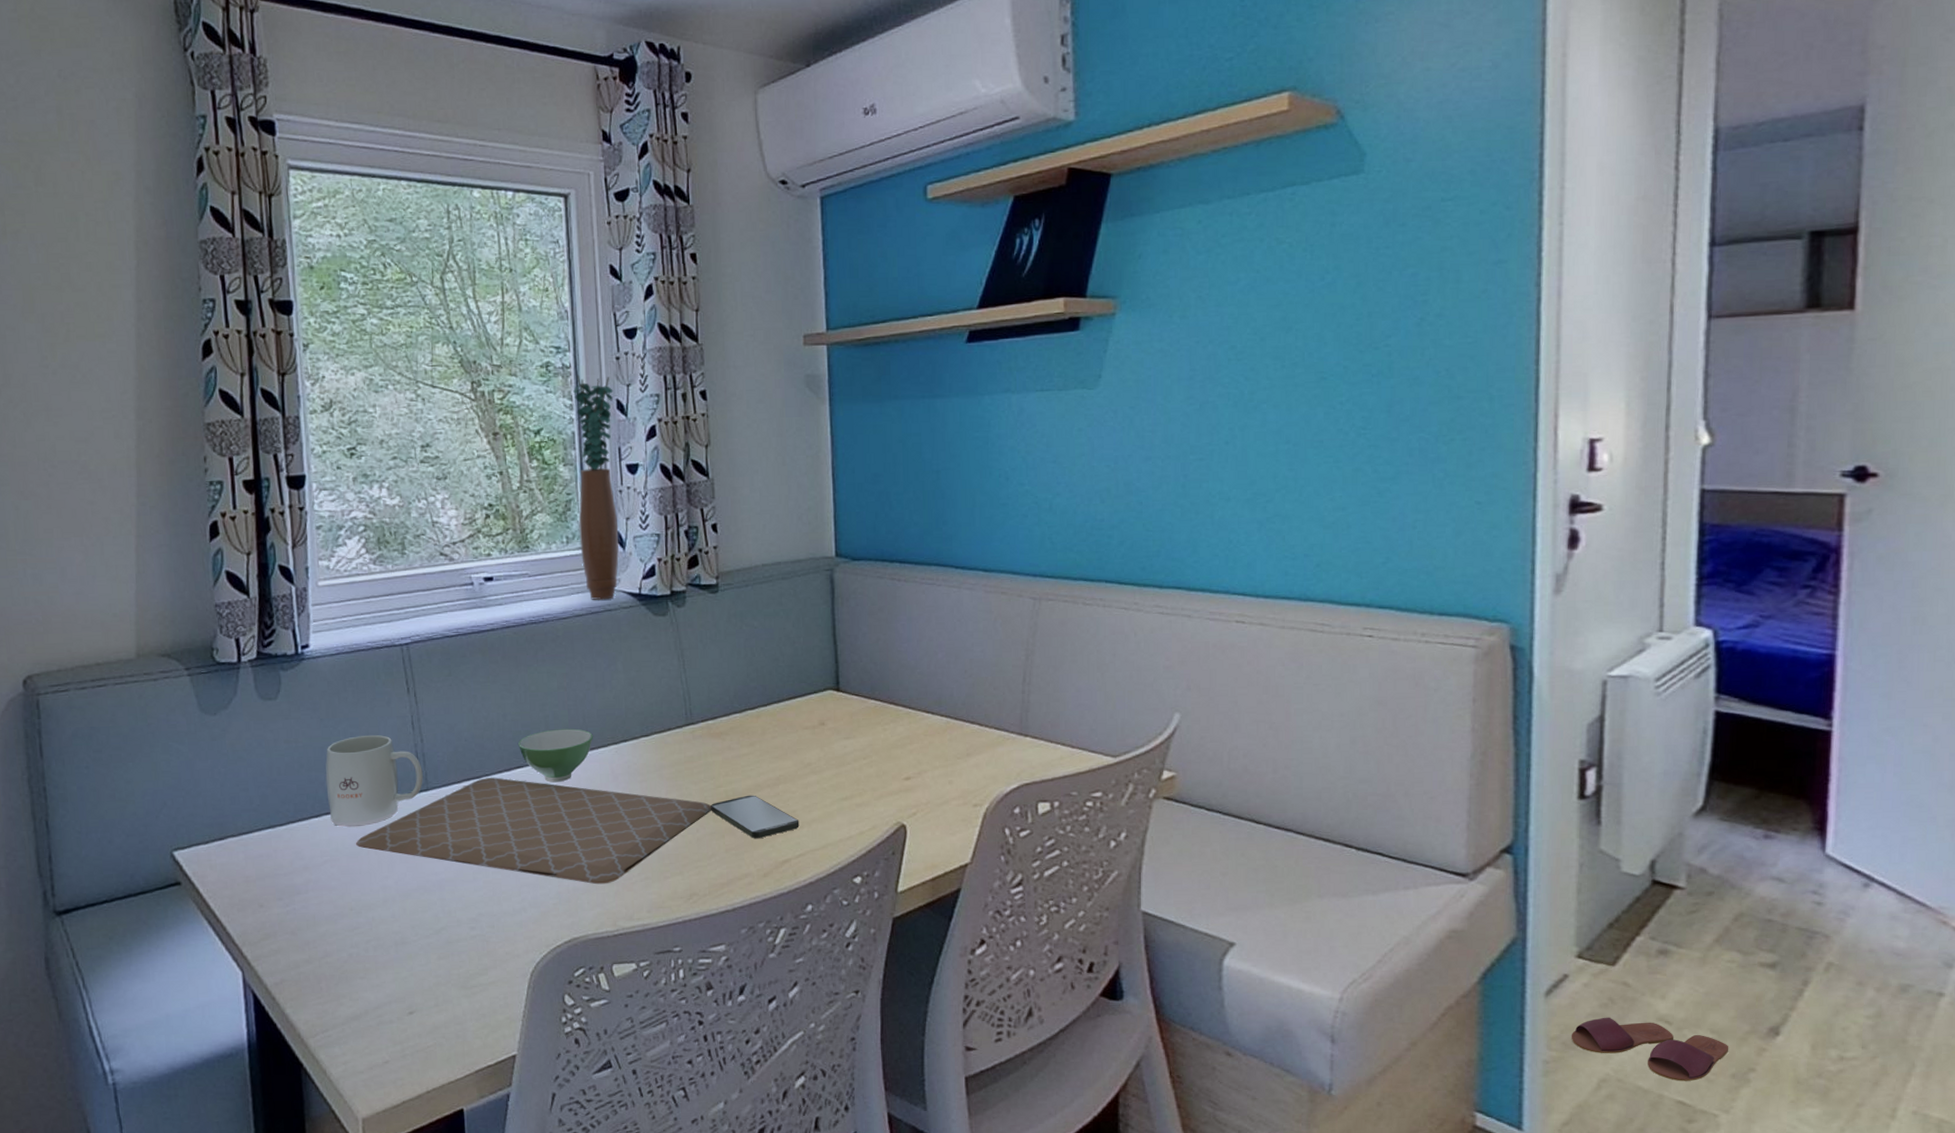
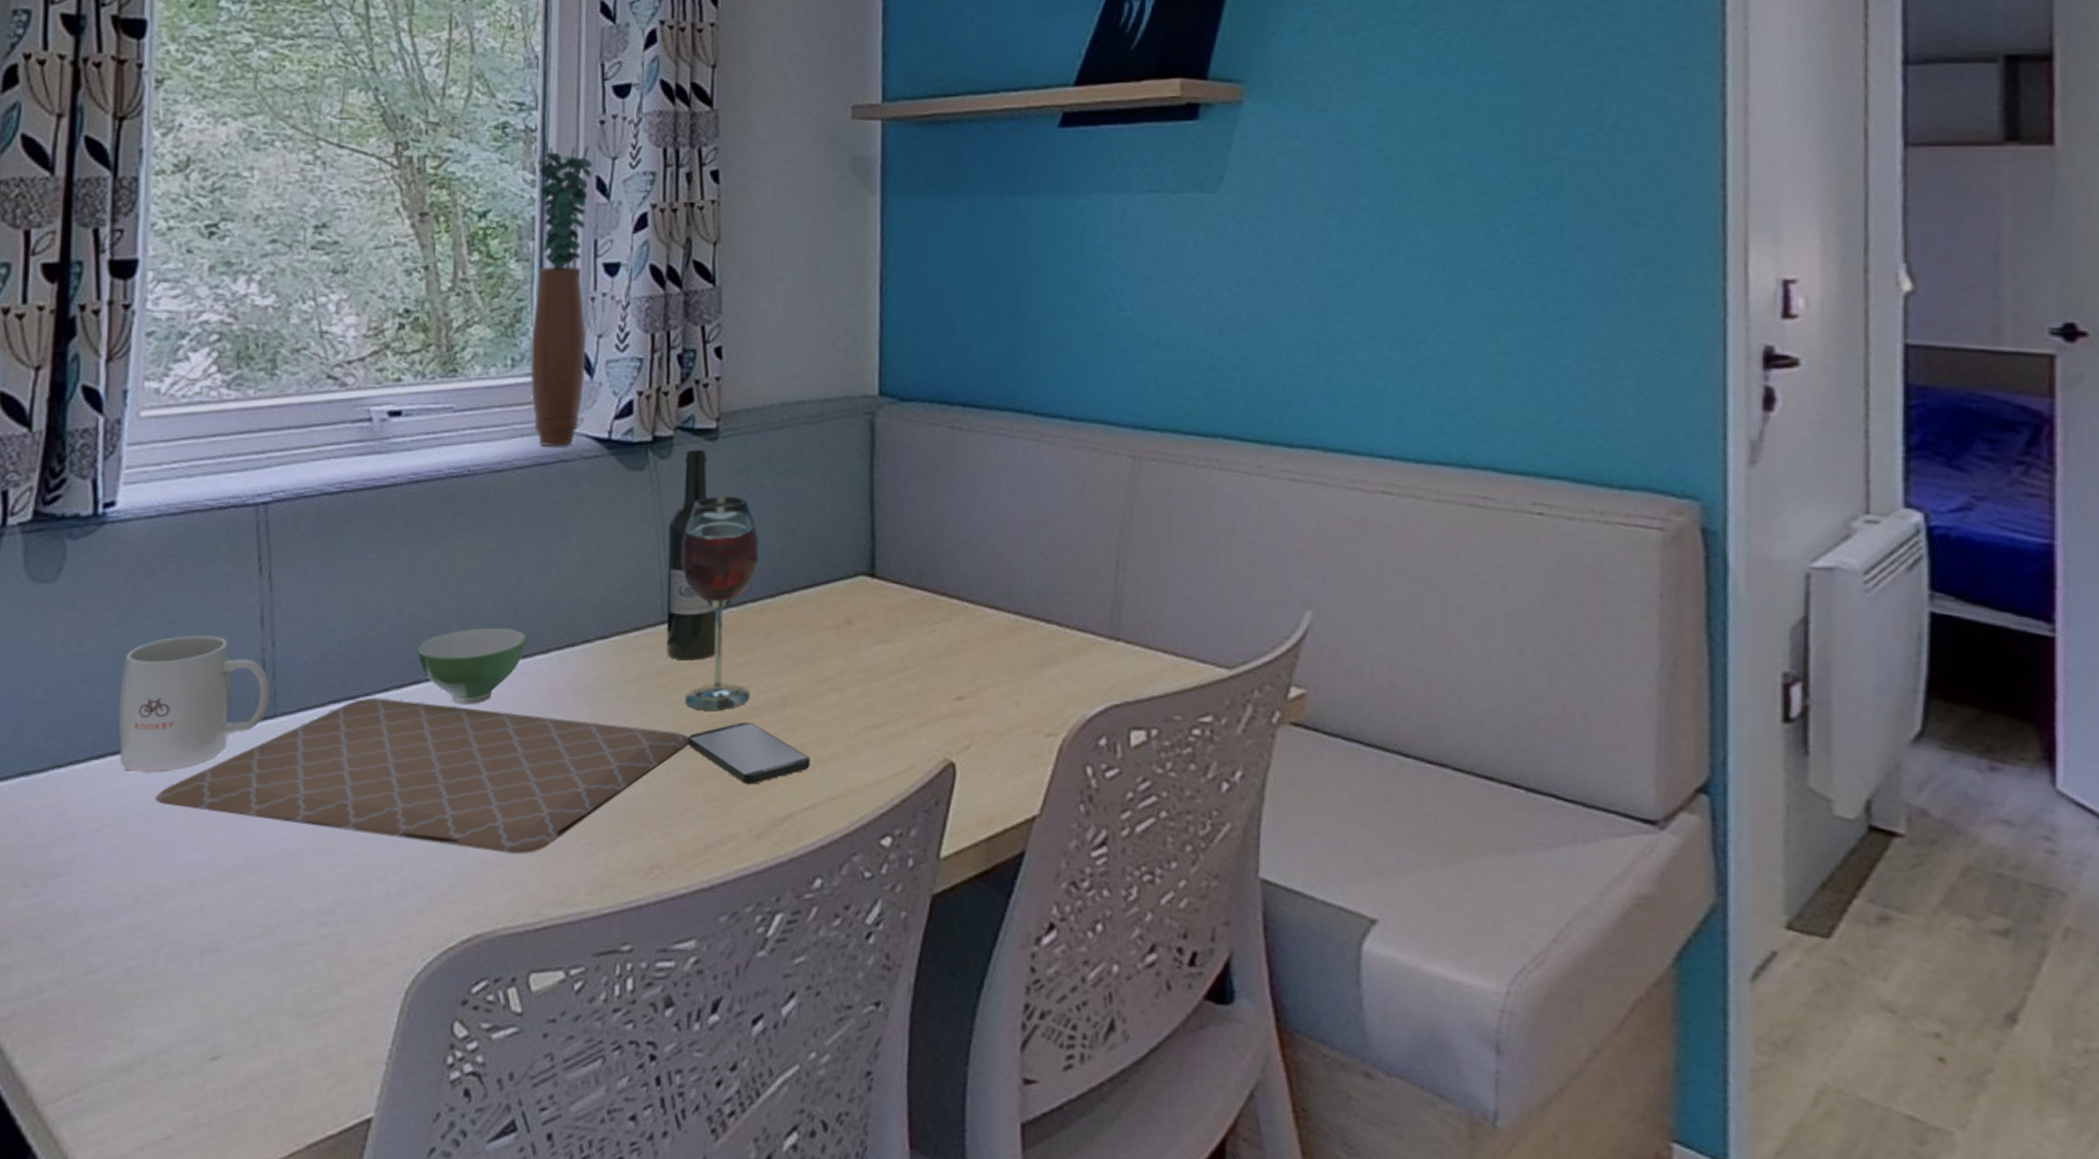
wine bottle: none [686,600,727,752] -> present [665,449,717,661]
wineglass: none [697,633,753,787] -> present [681,496,759,711]
slippers: present [1572,1017,1729,1081] -> none [1783,1006,1962,1089]

